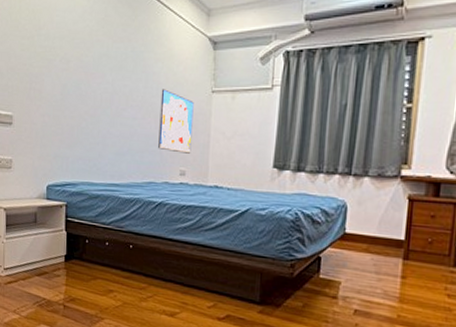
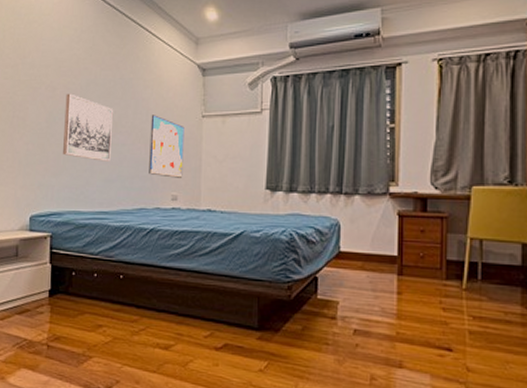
wall art: none [77,66,125,135] -> present [63,93,114,162]

